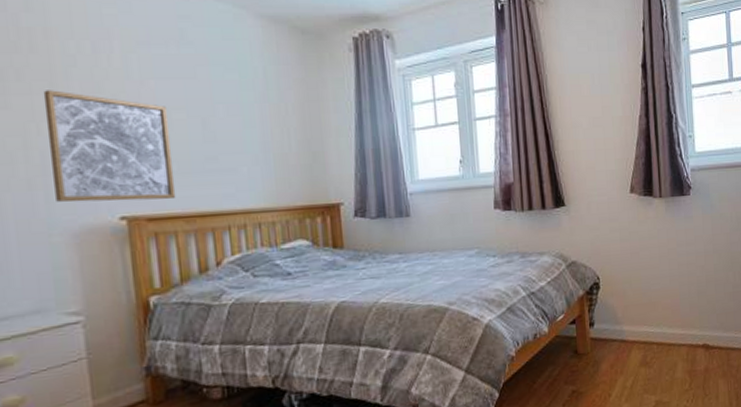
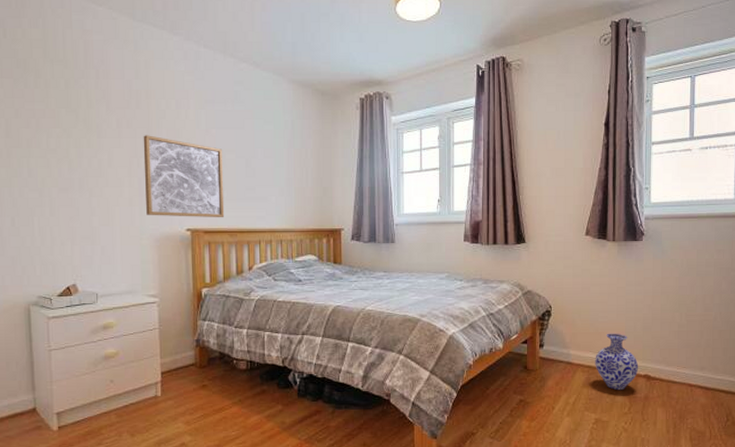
vase: none [650,301,697,366] -> present [595,333,639,391]

